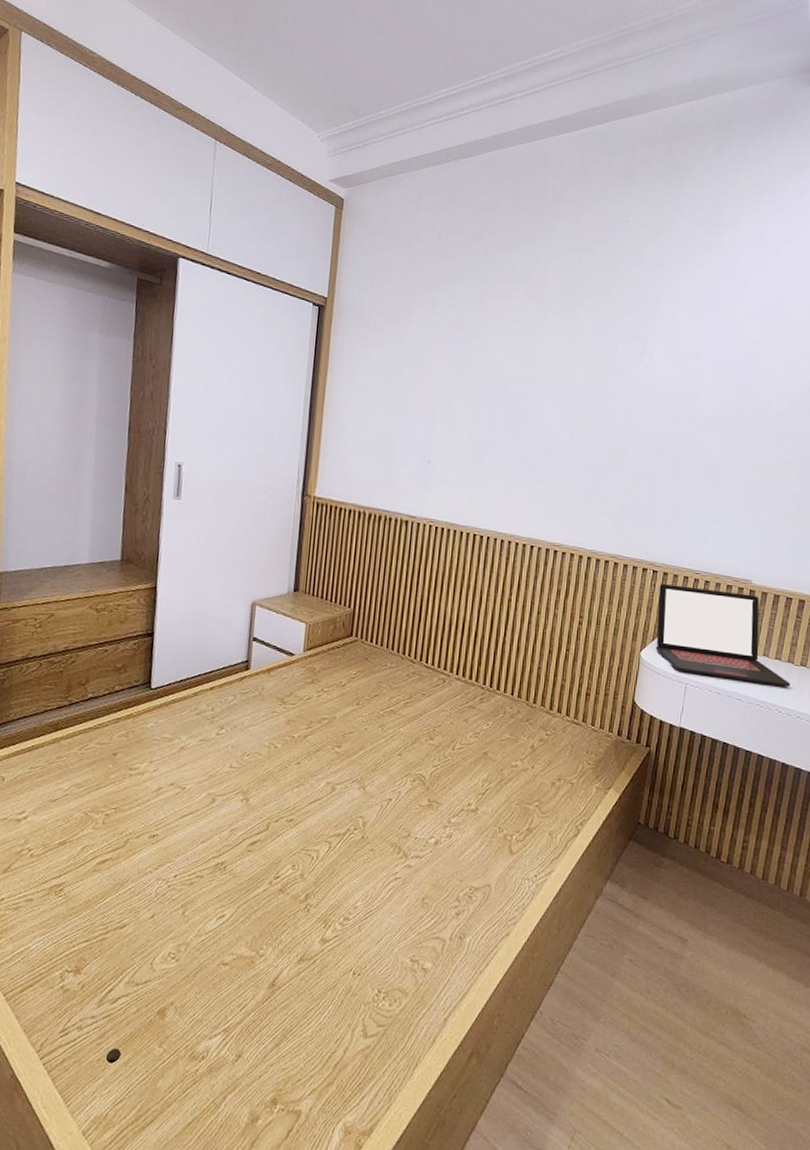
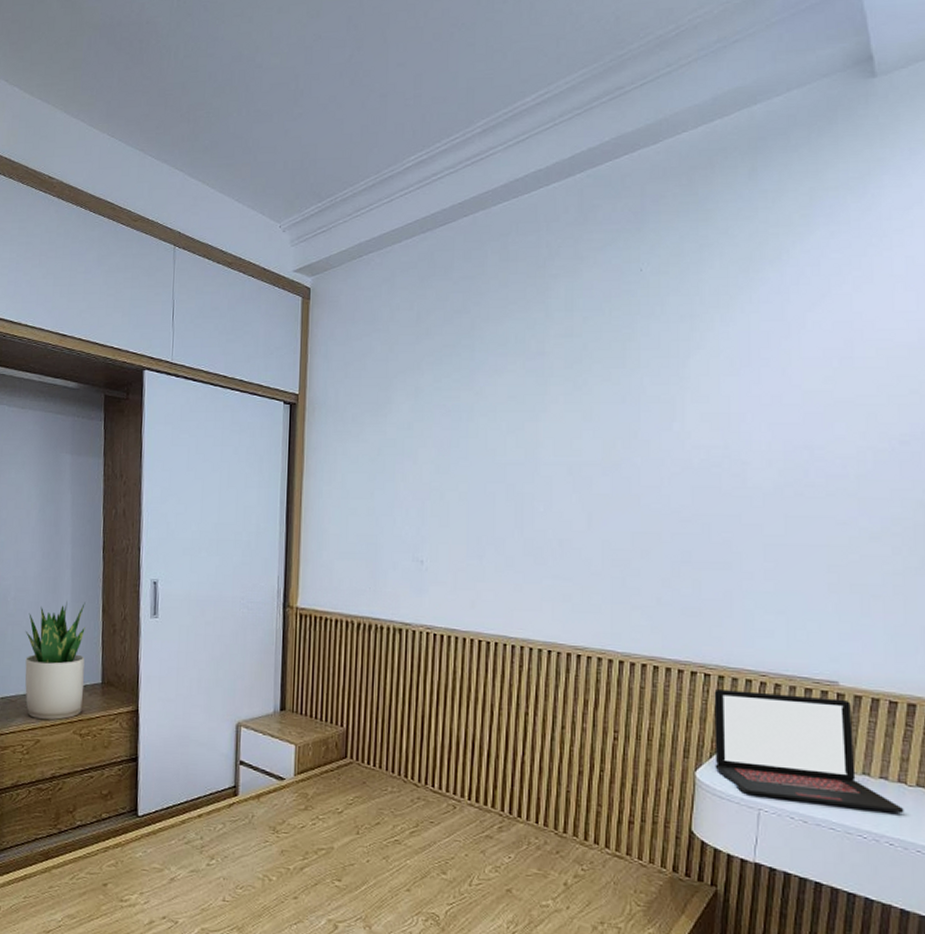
planter: none [40,478,108,595] -> present [25,601,86,720]

